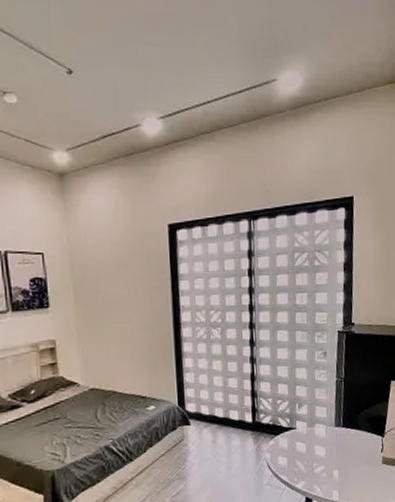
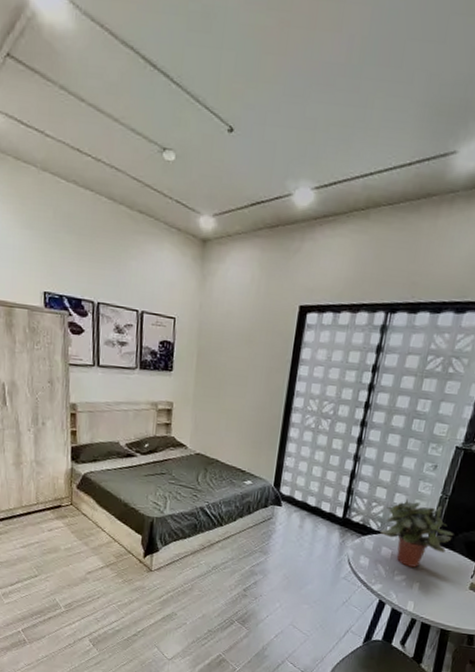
potted plant: none [291,389,357,456] -> present [381,500,455,568]

